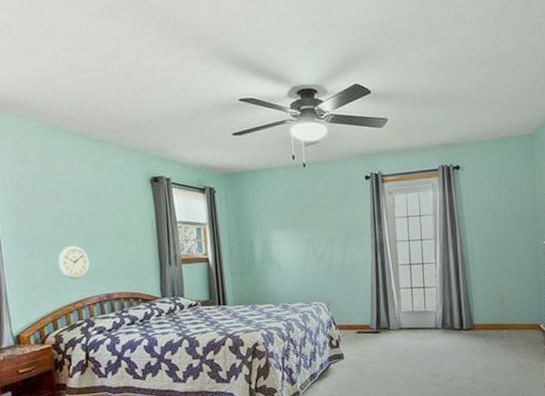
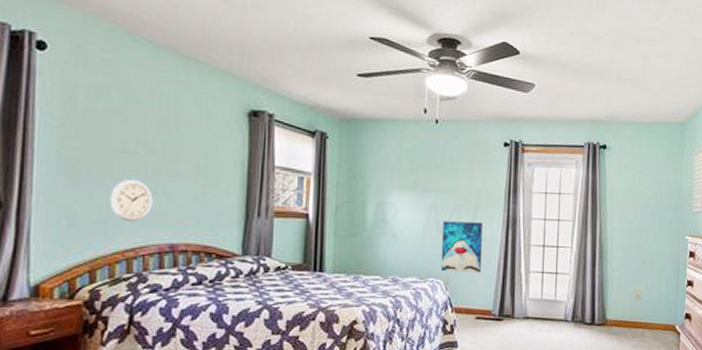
wall art: none [319,249,357,295] -> present [440,221,483,274]

